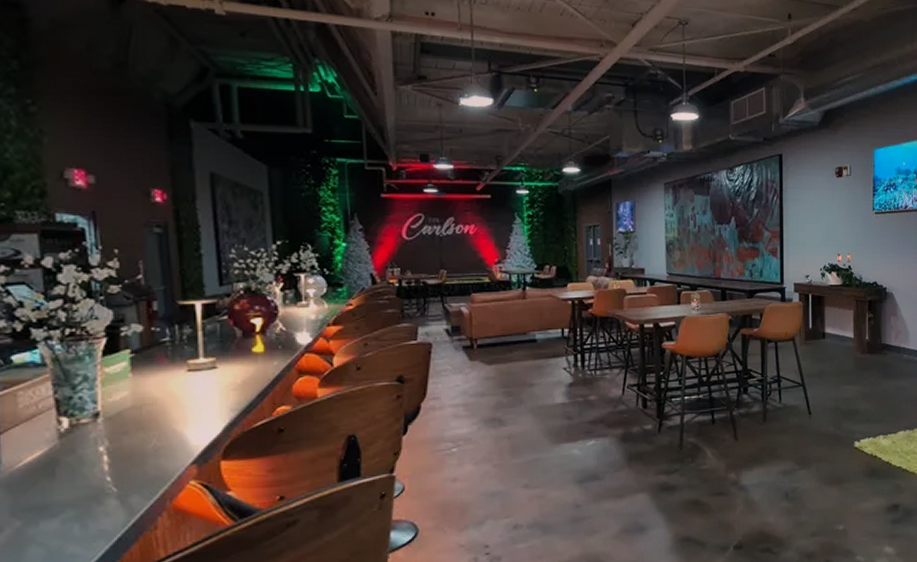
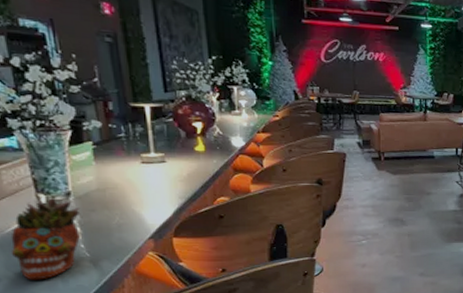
succulent planter: none [21,421,110,528] -> present [11,198,81,280]

